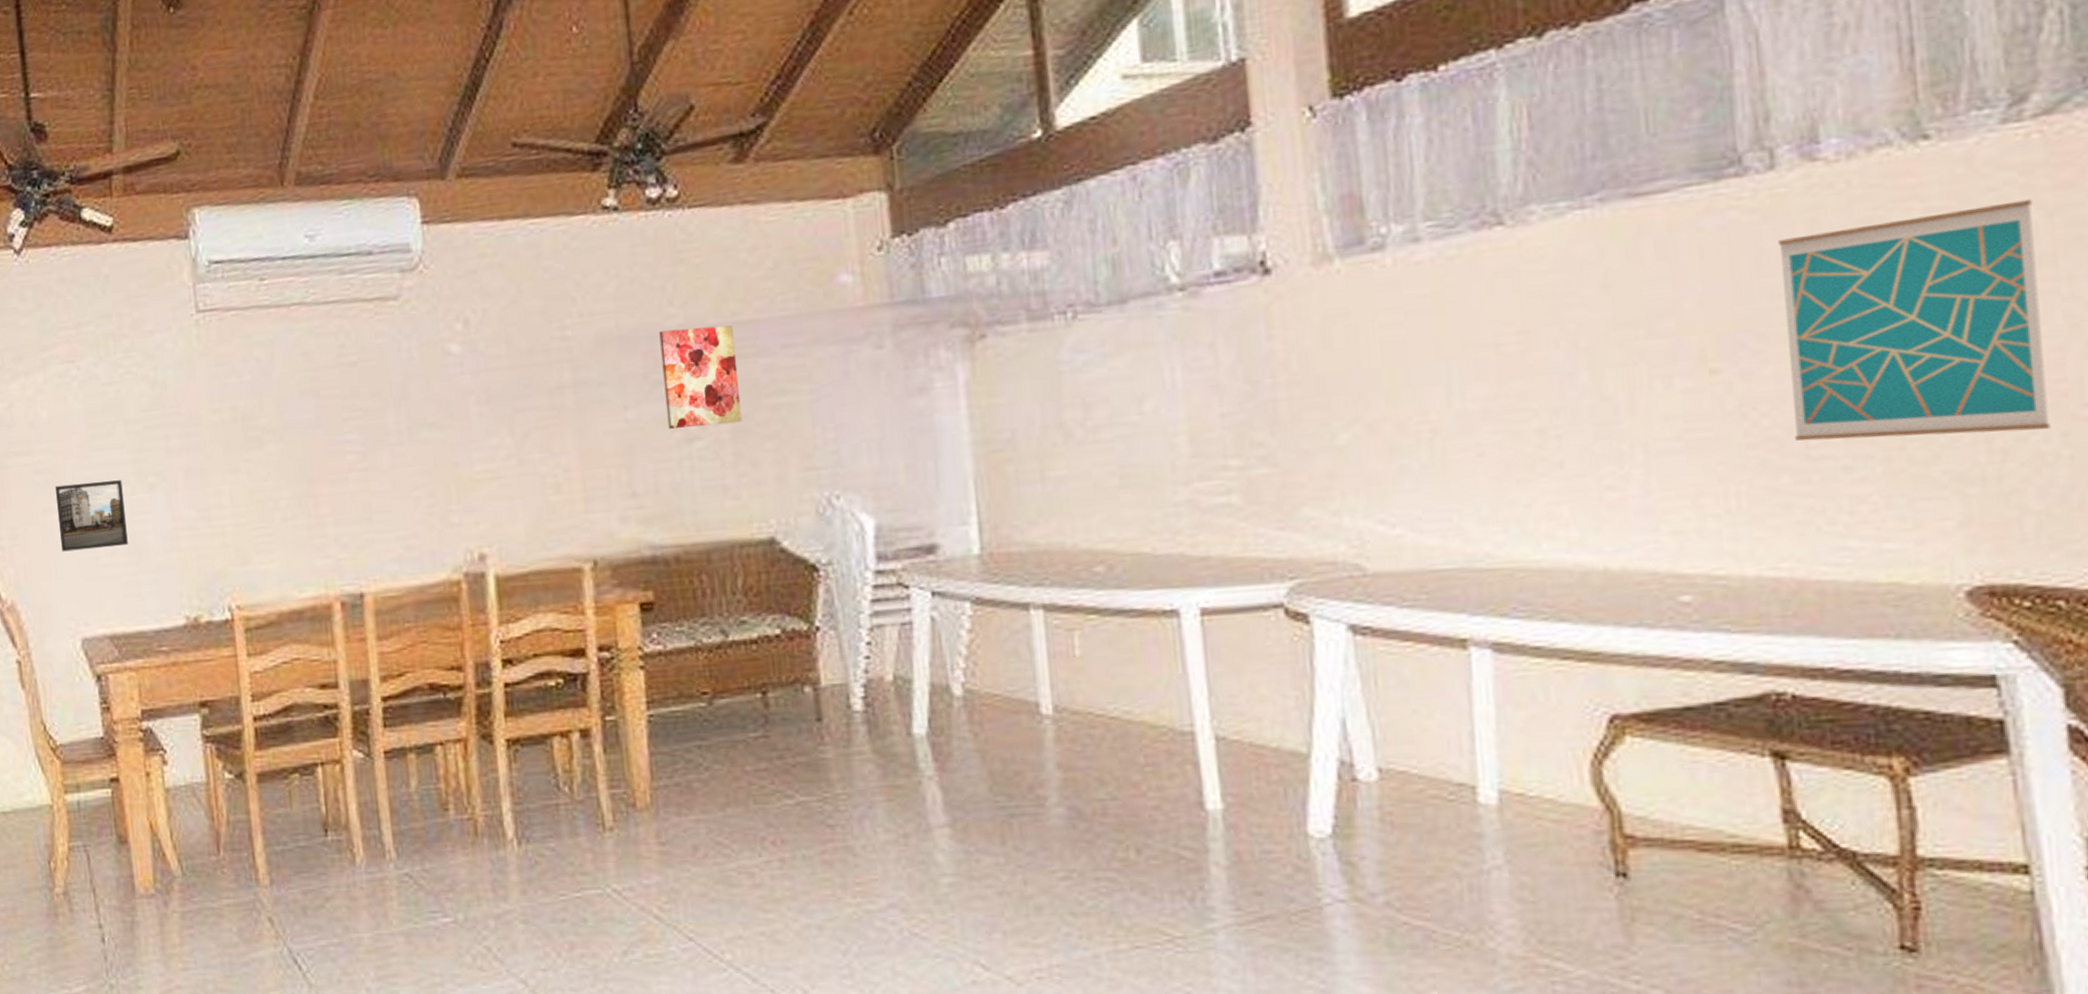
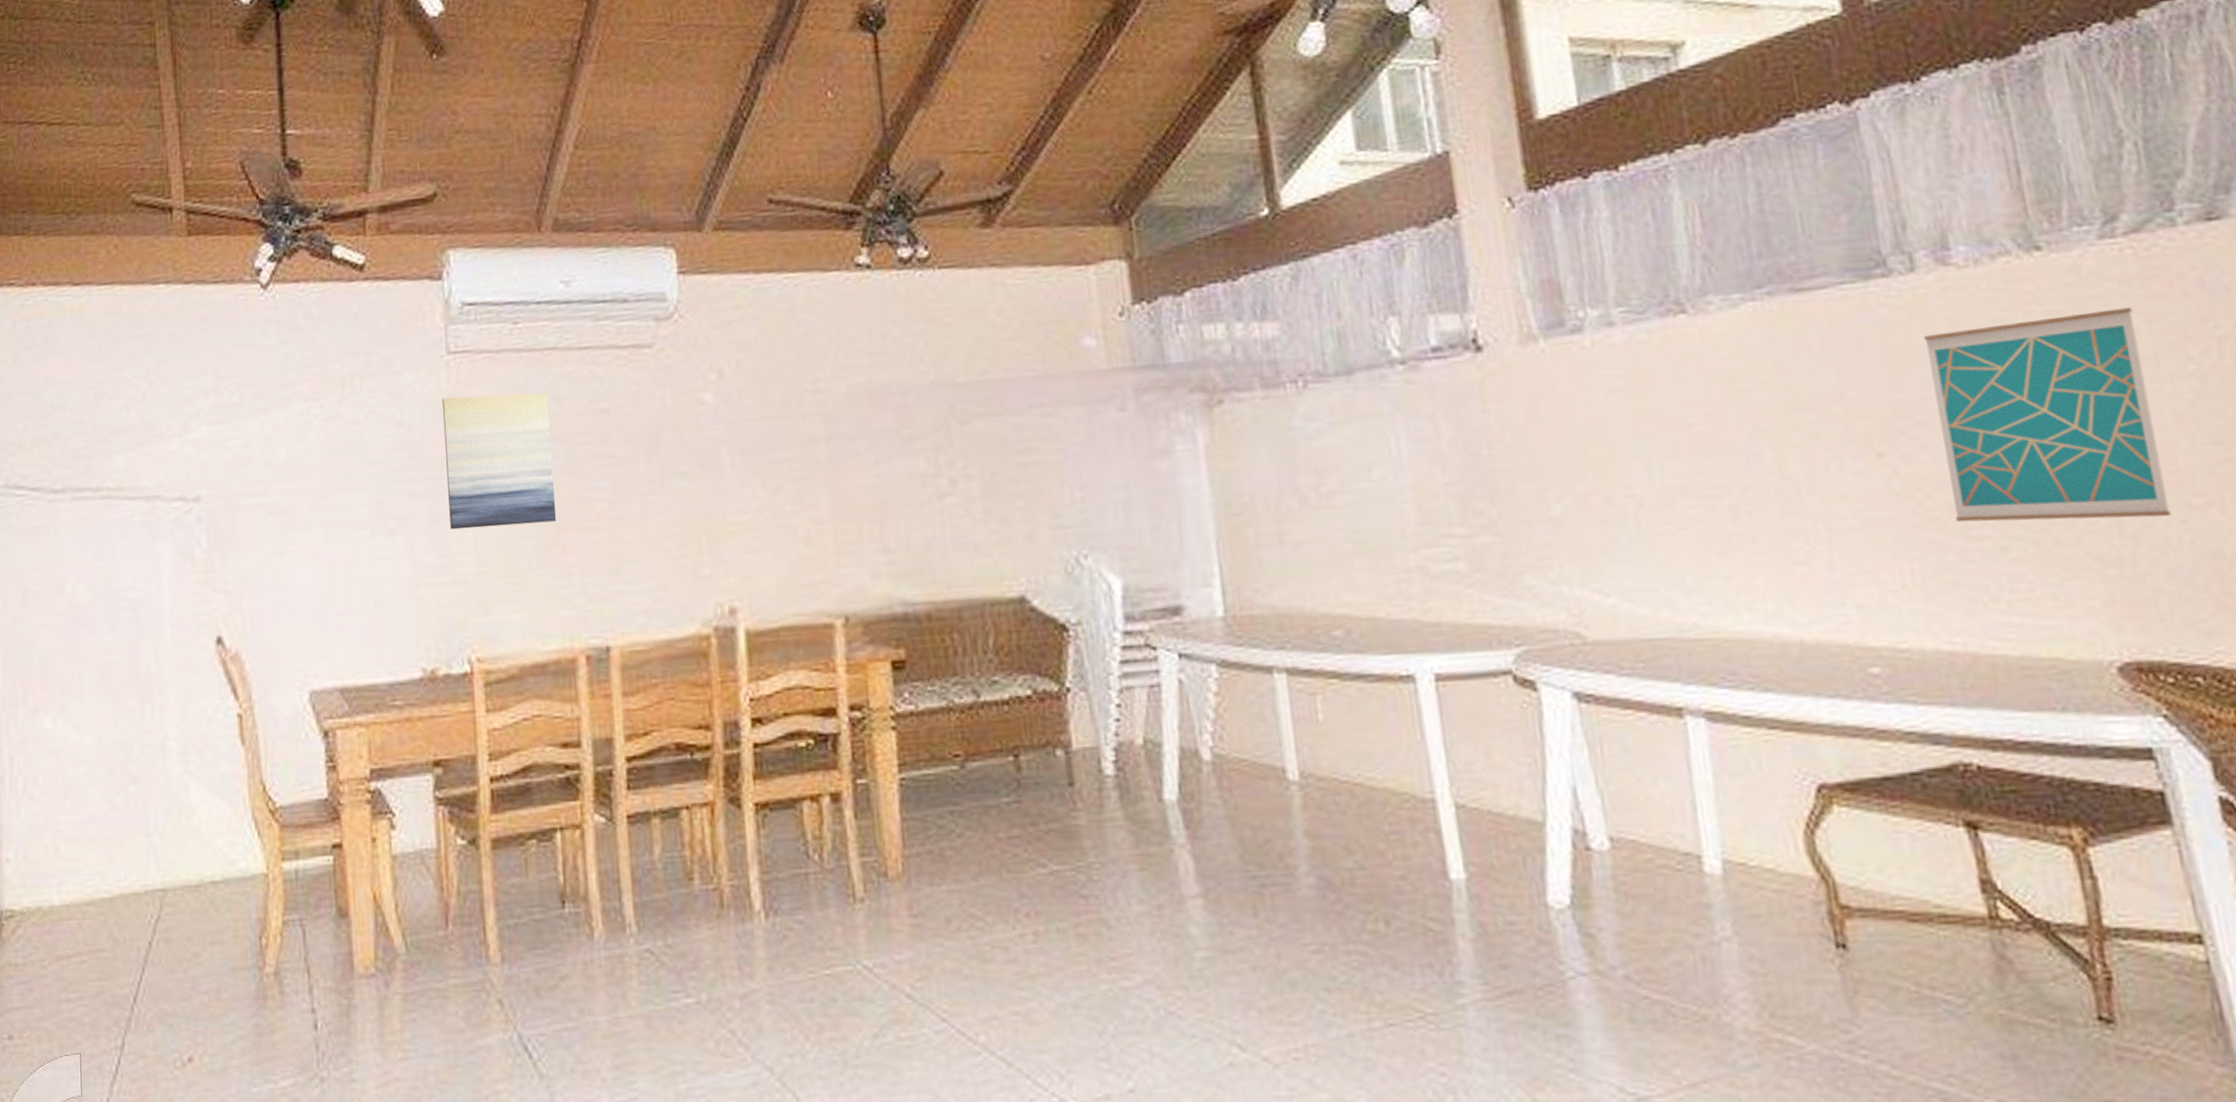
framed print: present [54,480,128,552] -> none [289,523,365,598]
wall art: none [193,348,309,484] -> present [442,393,557,530]
wall art: present [659,325,742,429] -> none [910,383,992,484]

